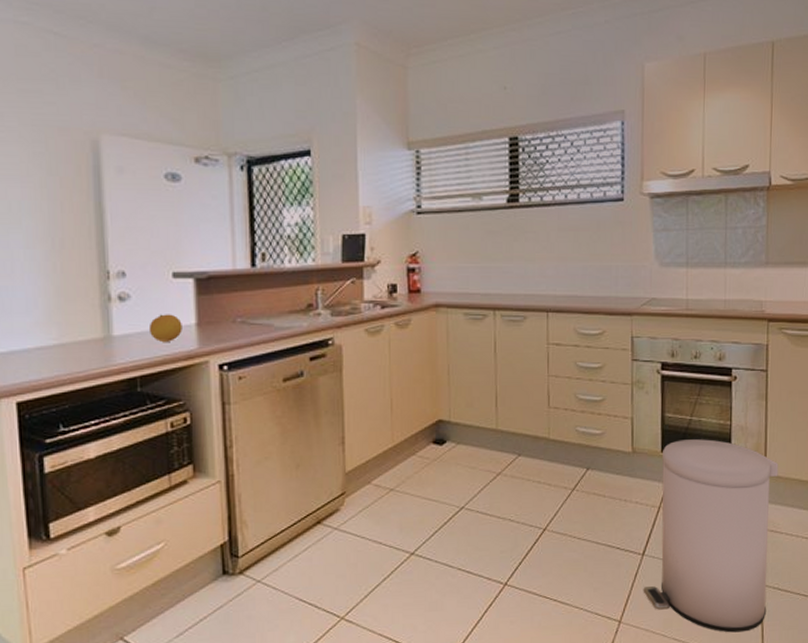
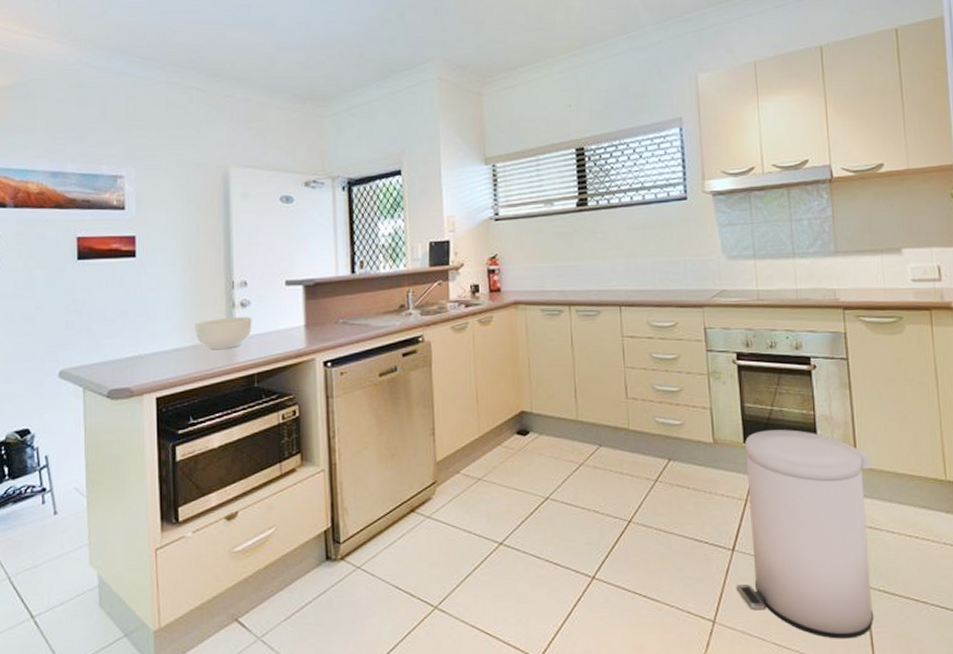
bowl: none [60,312,133,350] -> present [193,317,252,350]
fruit: present [148,314,182,342] -> none [265,317,293,342]

